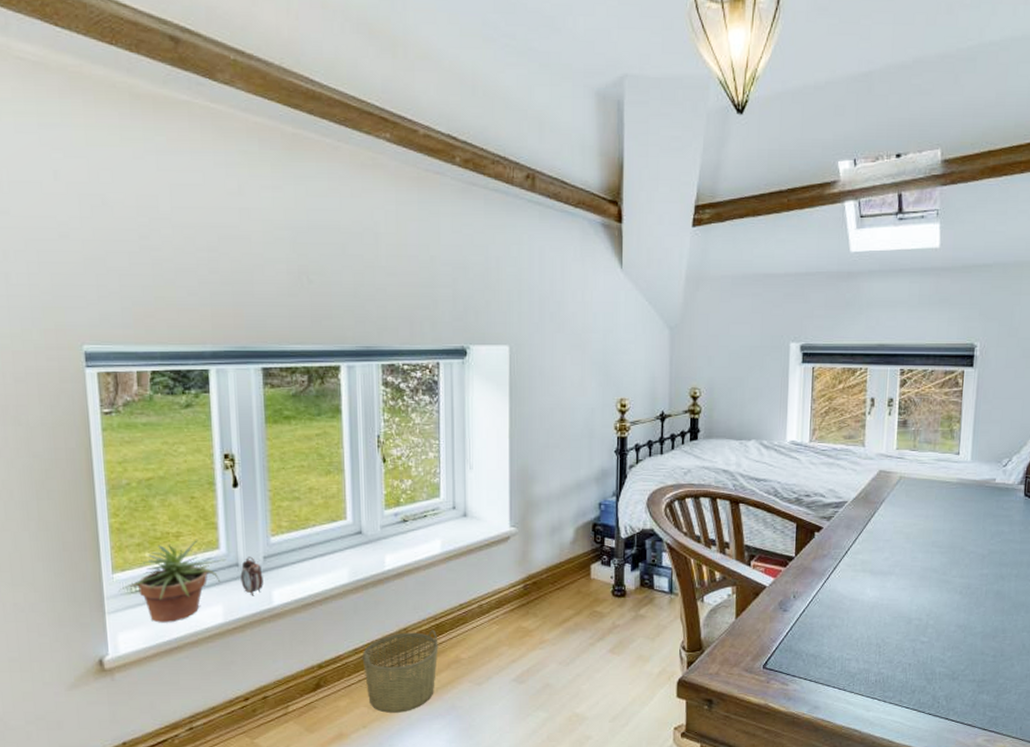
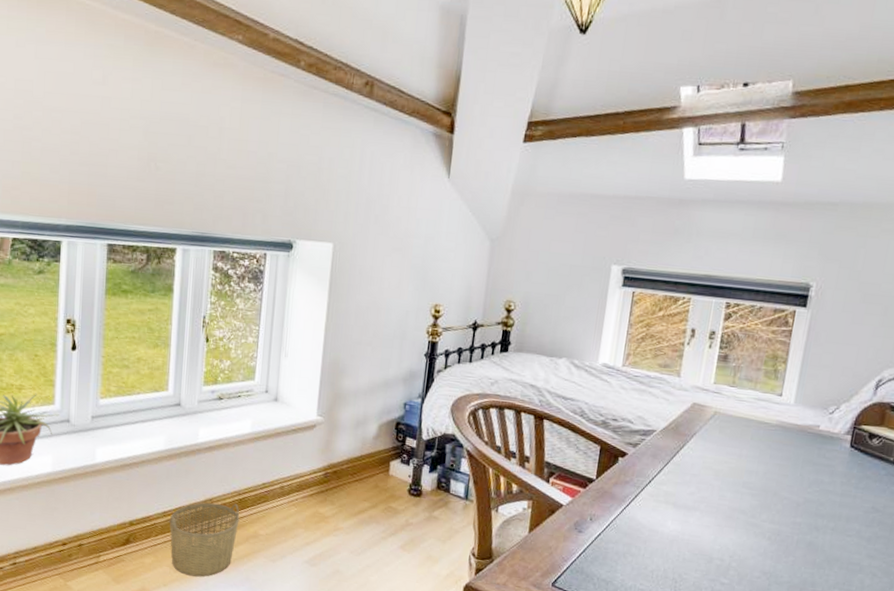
alarm clock: present [240,556,263,596] -> none [70,414,90,451]

